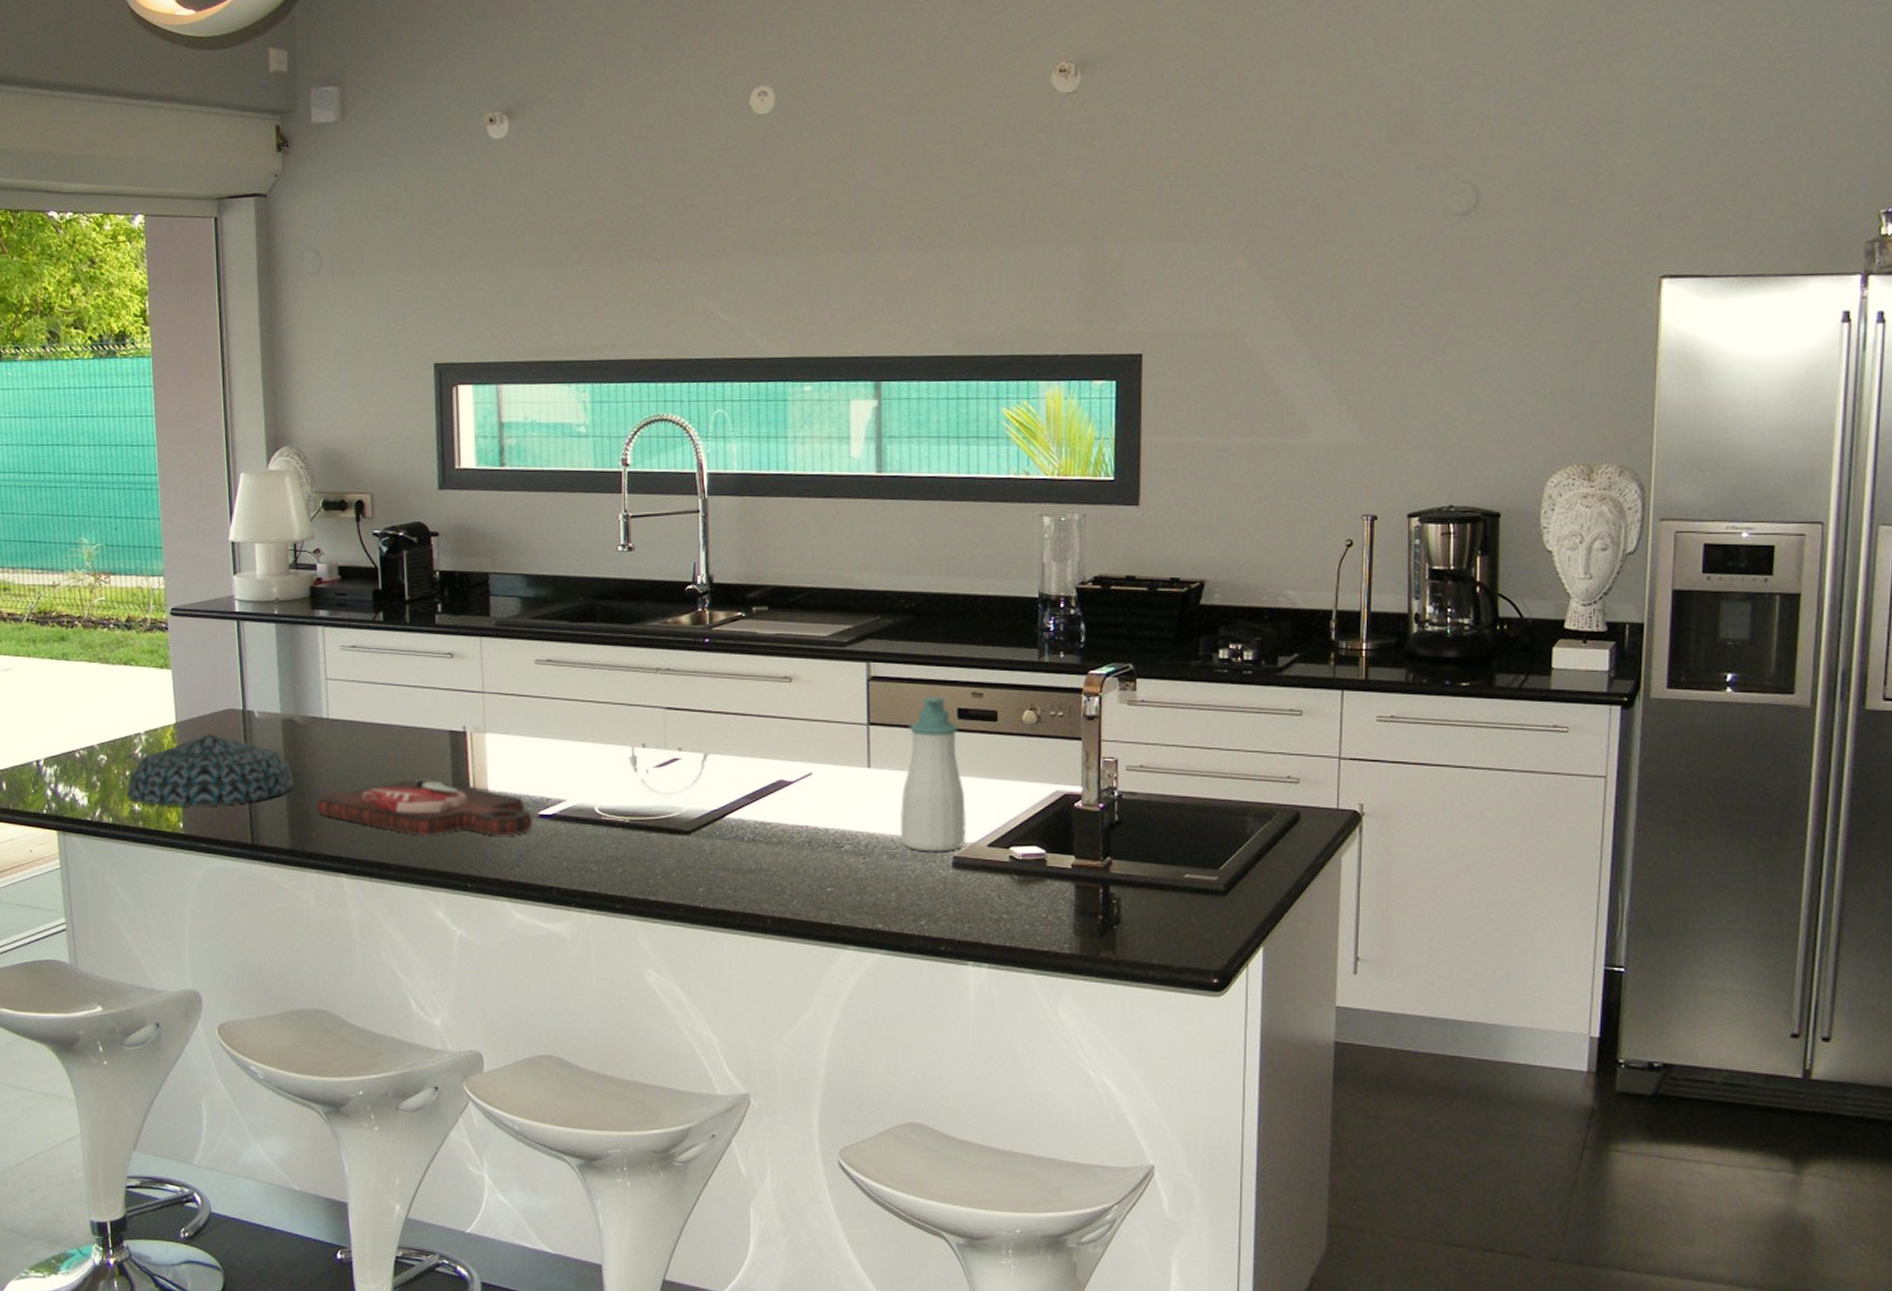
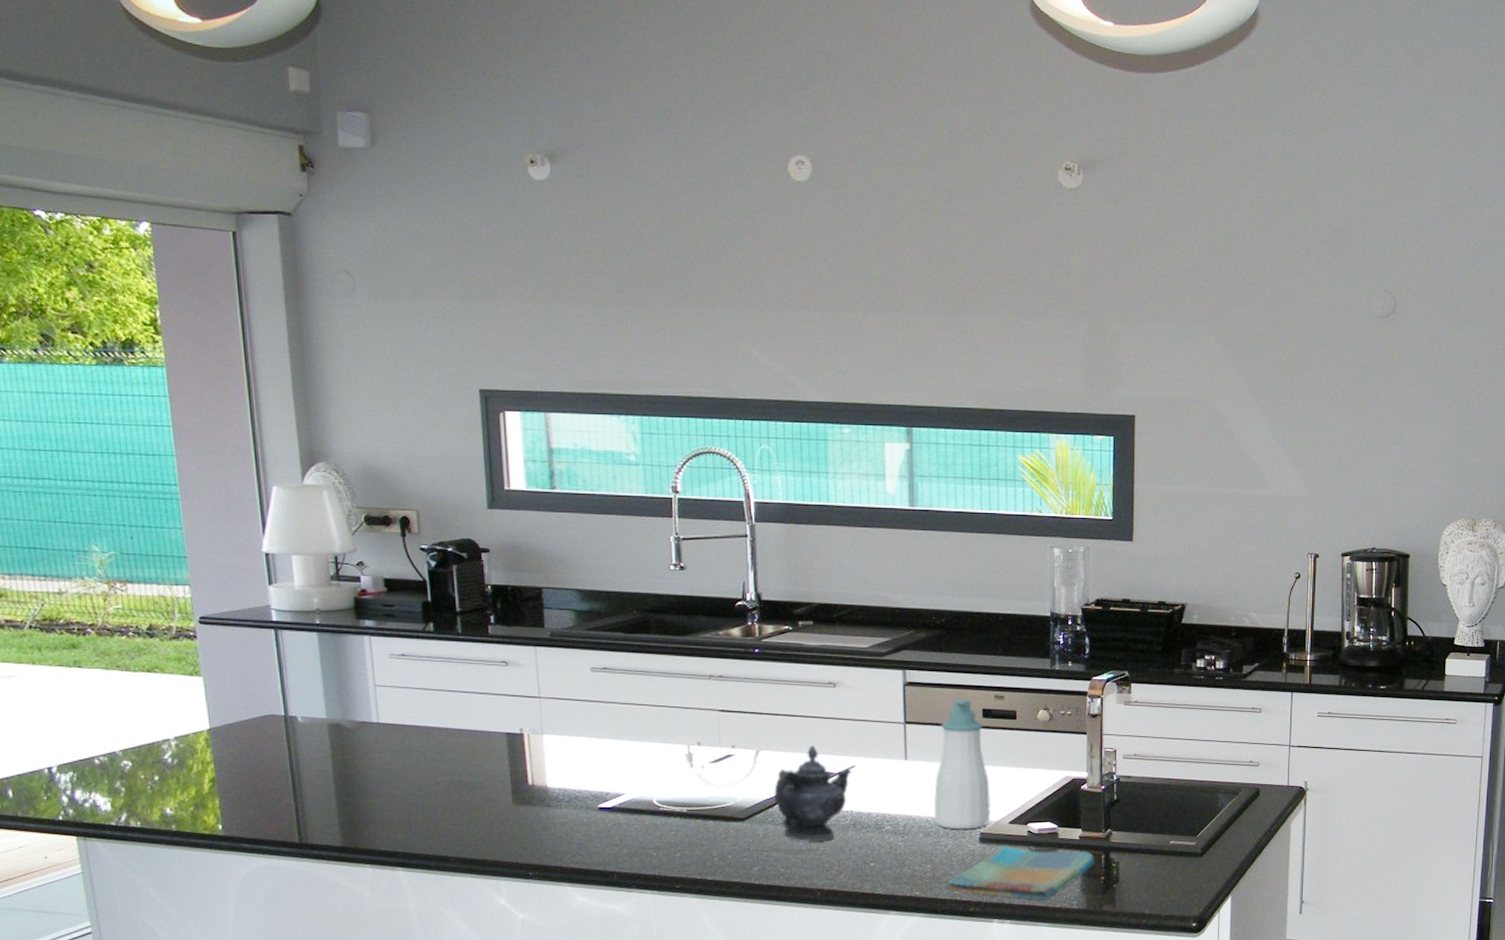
bowl: present [126,734,294,807] -> none [156,739,343,810]
cutting board: present [316,779,533,836] -> none [368,777,593,829]
teapot: none [721,749,807,861] -> present [773,745,851,842]
dish towel: none [916,872,1091,942] -> present [948,845,1095,901]

